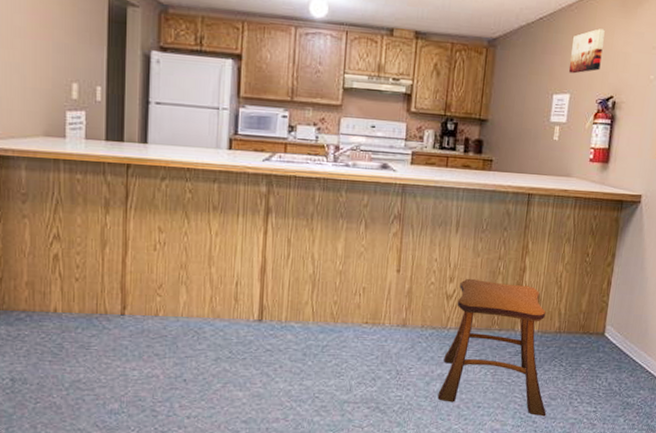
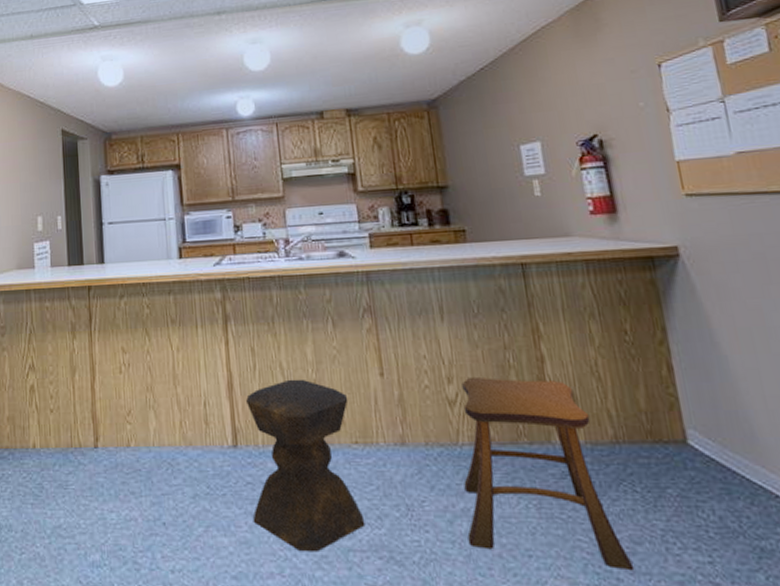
stool: none [267,268,367,404] -> present [245,379,366,552]
wall art: present [568,28,605,74] -> none [525,64,570,119]

